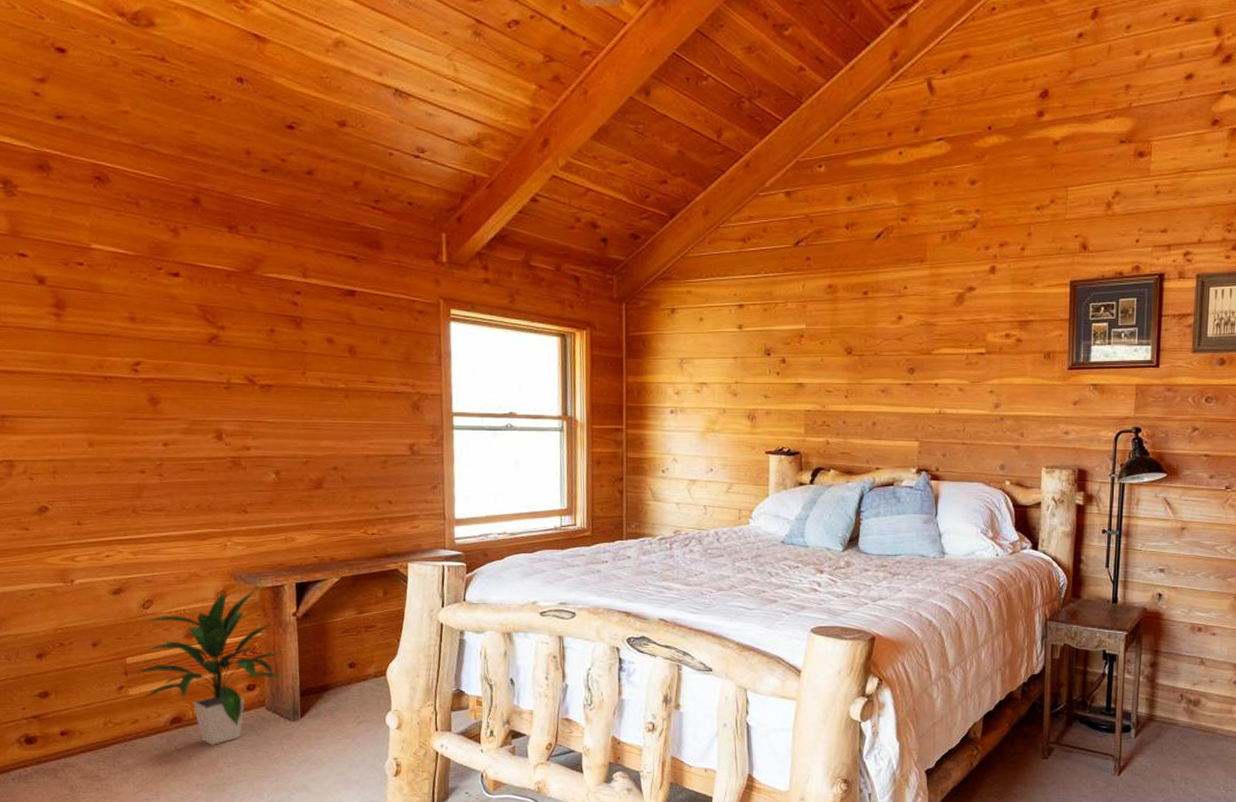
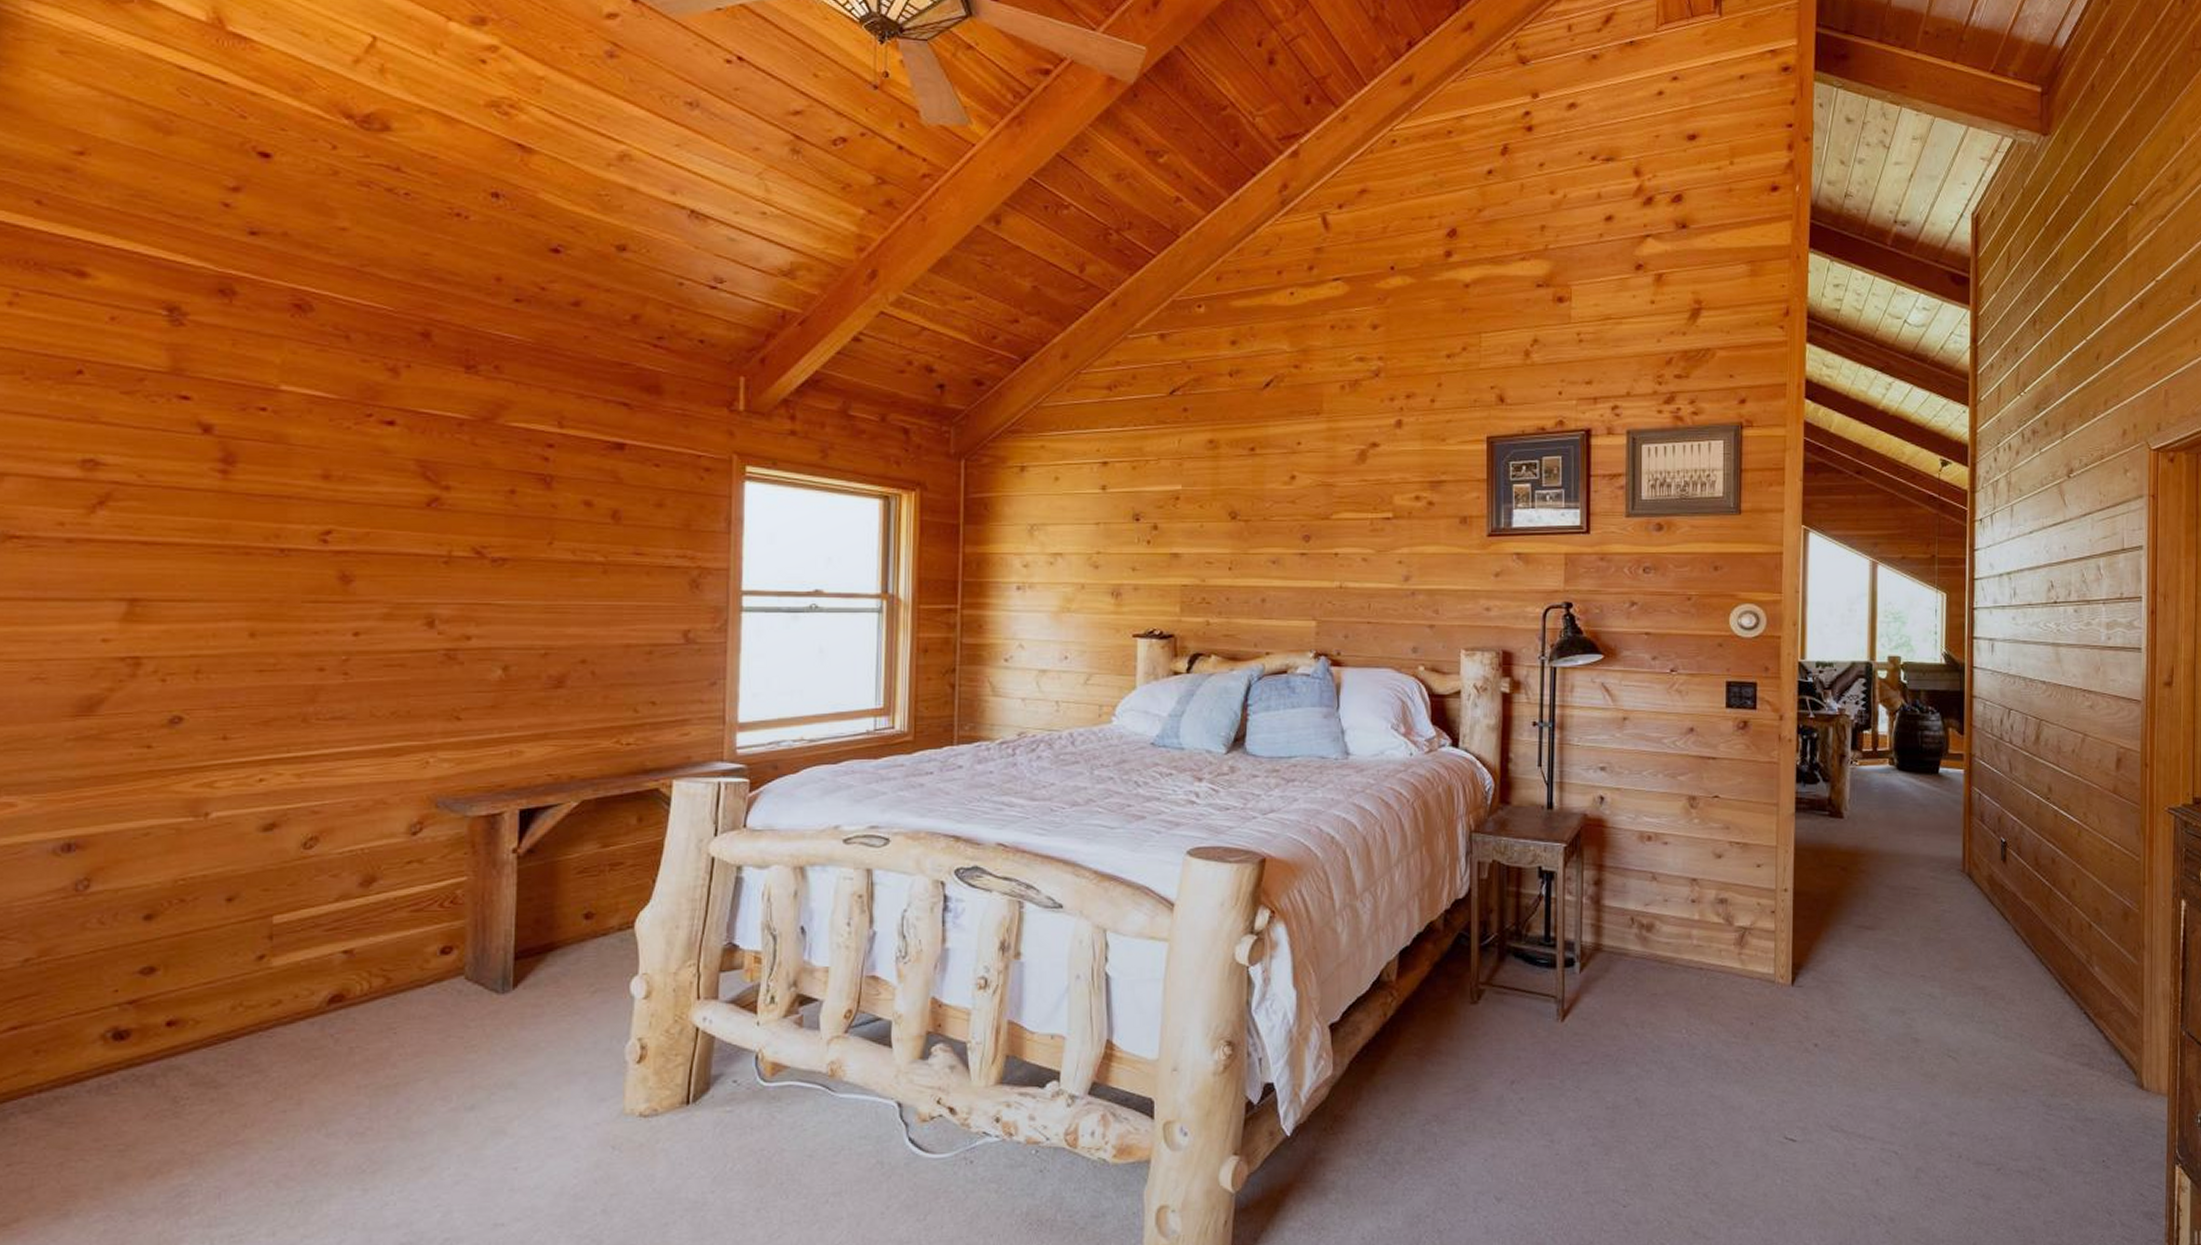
indoor plant: present [128,589,286,745] -> none [273,819,496,1031]

